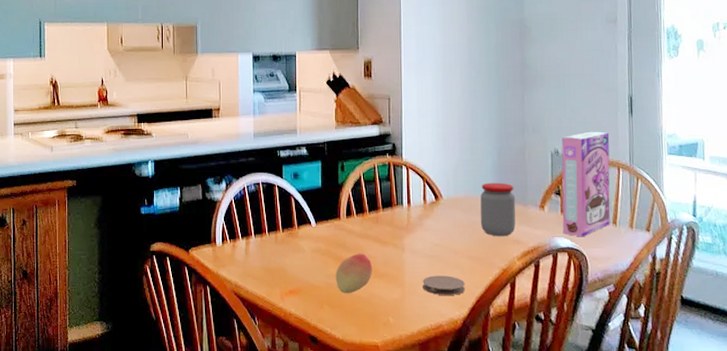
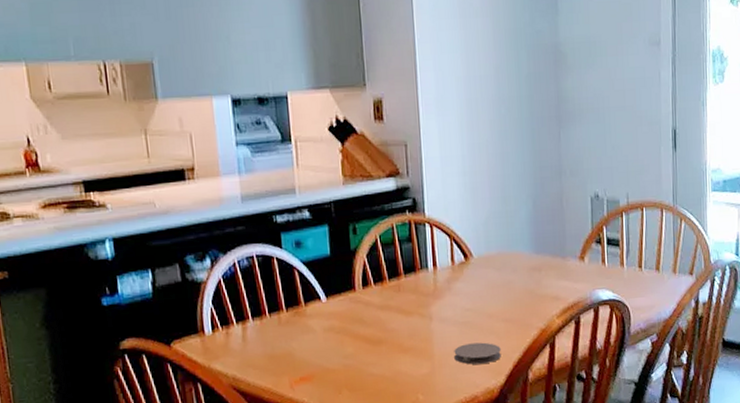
fruit: present [335,253,373,294] -> none [353,327,397,375]
jar: present [480,182,516,237] -> none [515,234,555,295]
cereal box: present [561,131,611,237] -> none [602,170,653,287]

